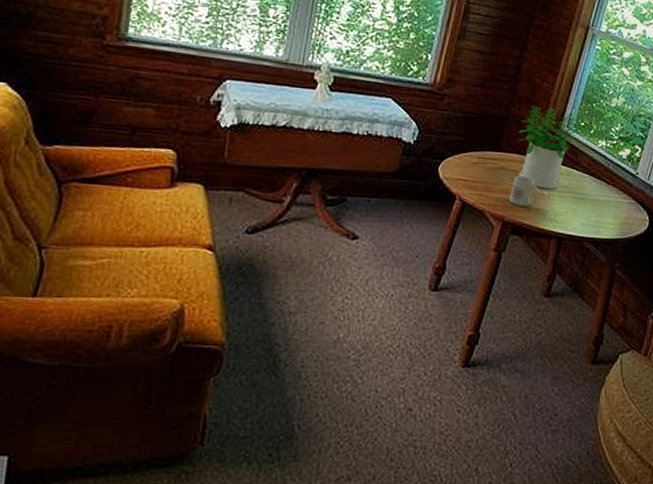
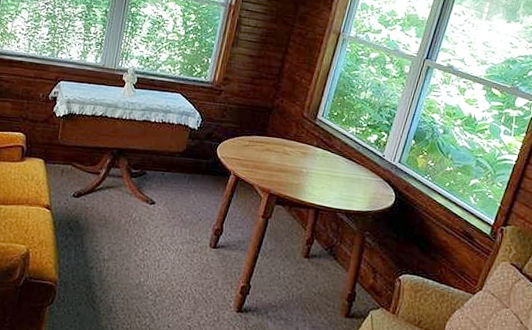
mug: present [509,175,540,206] -> none [274,156,300,182]
potted plant: present [518,106,576,189] -> none [281,99,330,168]

